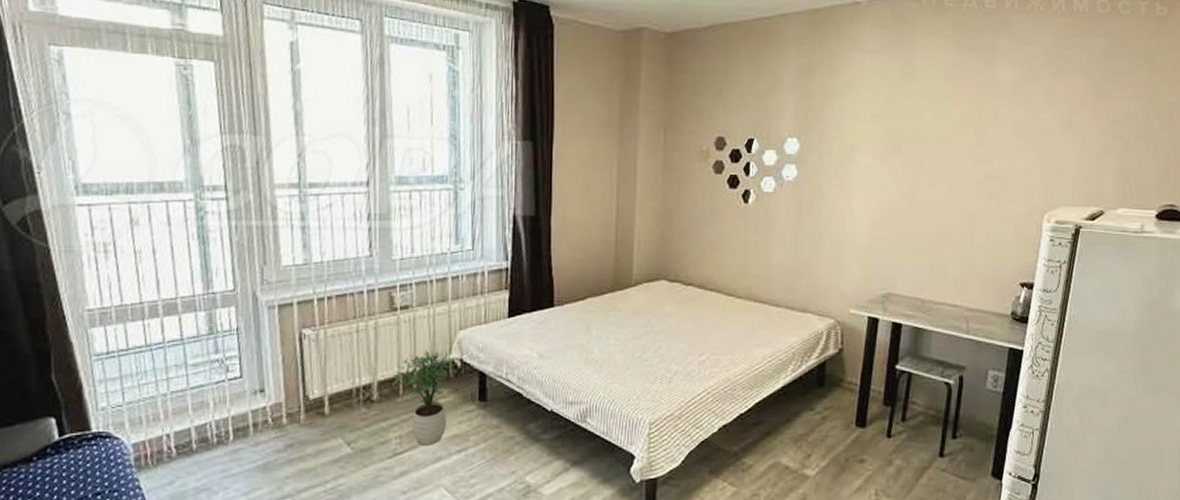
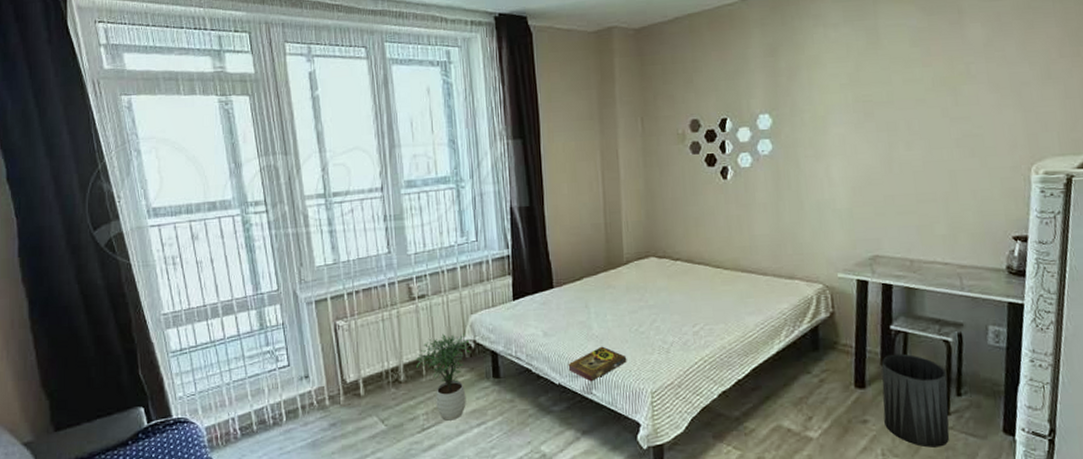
book: none [563,372,627,410] -> present [568,346,627,382]
trash can: none [881,394,945,489] -> present [881,353,950,448]

